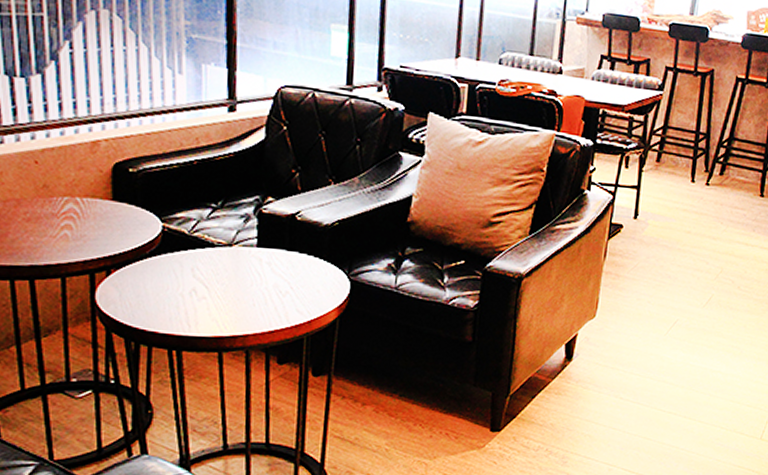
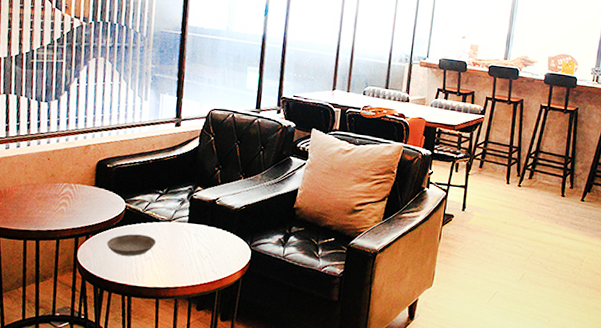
saucer: none [139,265,213,296] -> present [107,234,157,257]

